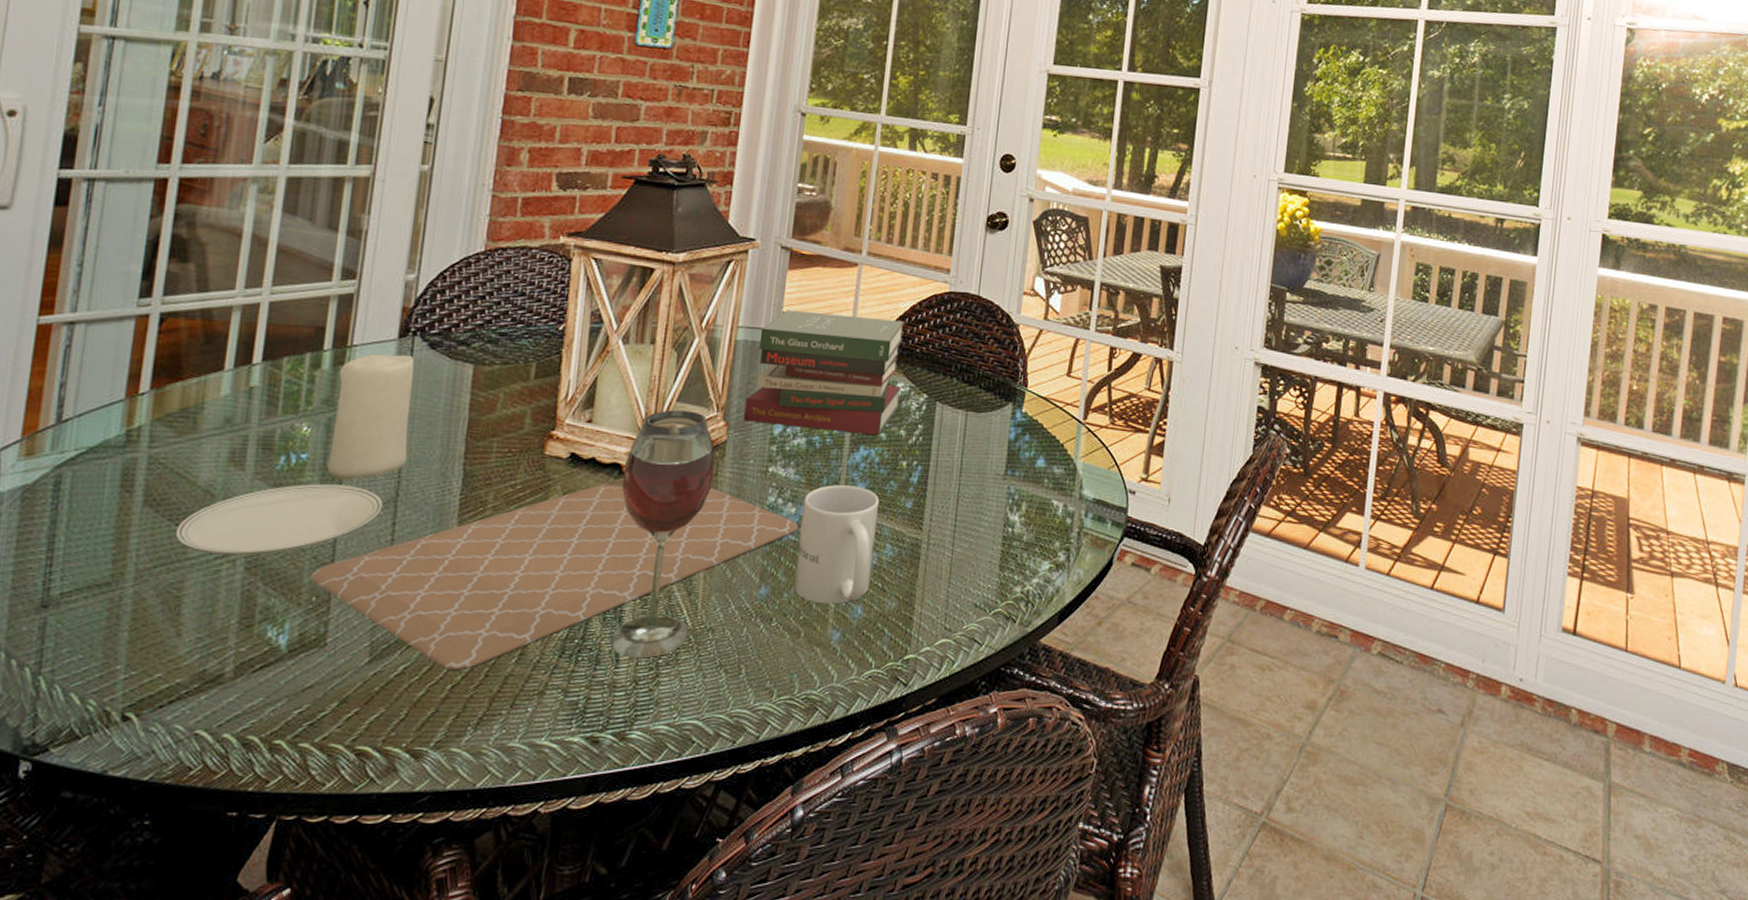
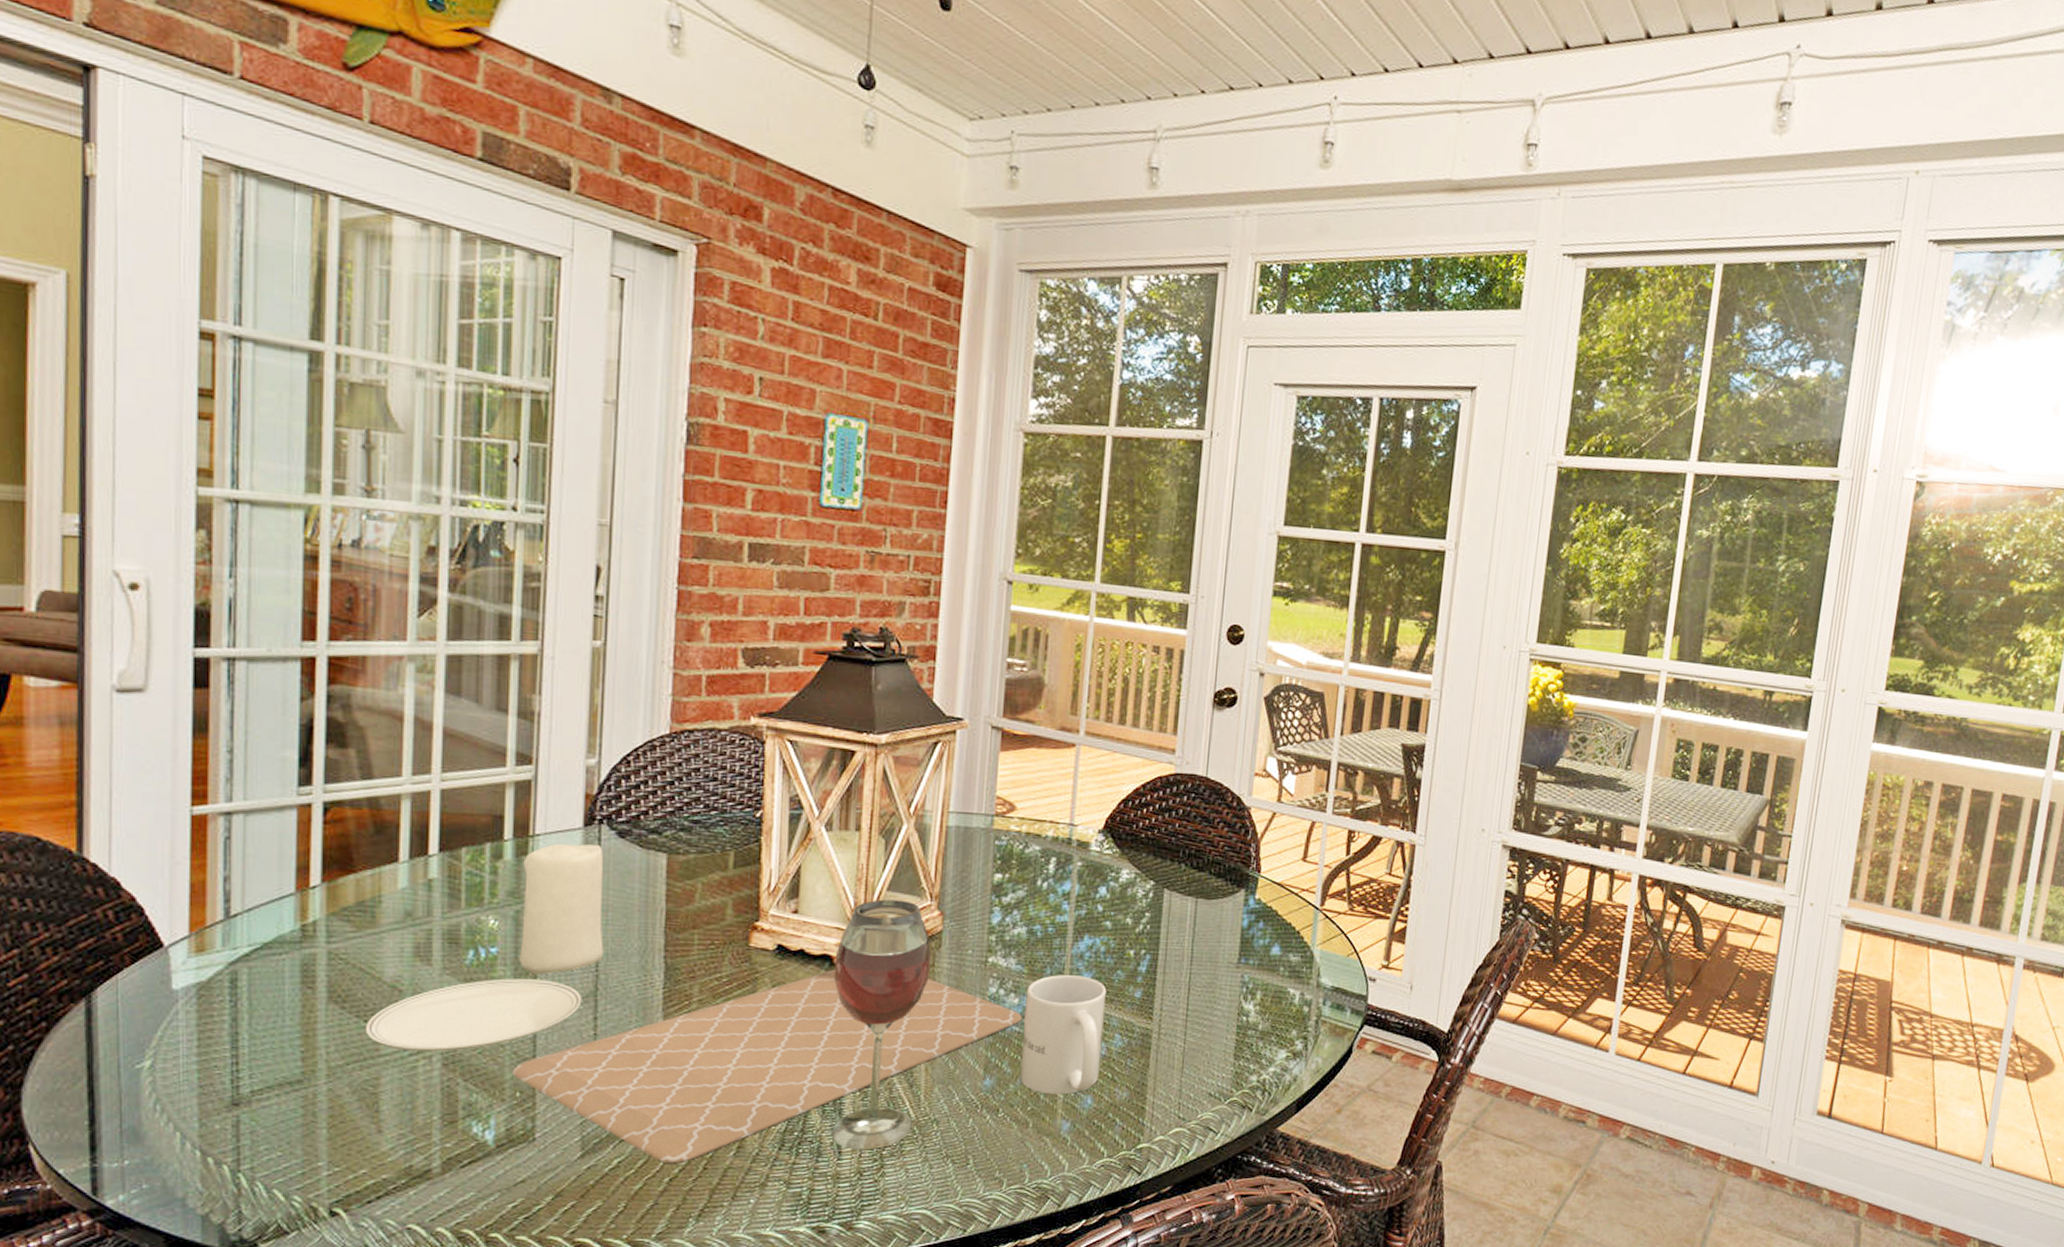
books: present [744,309,905,436] -> none [960,793,1128,925]

